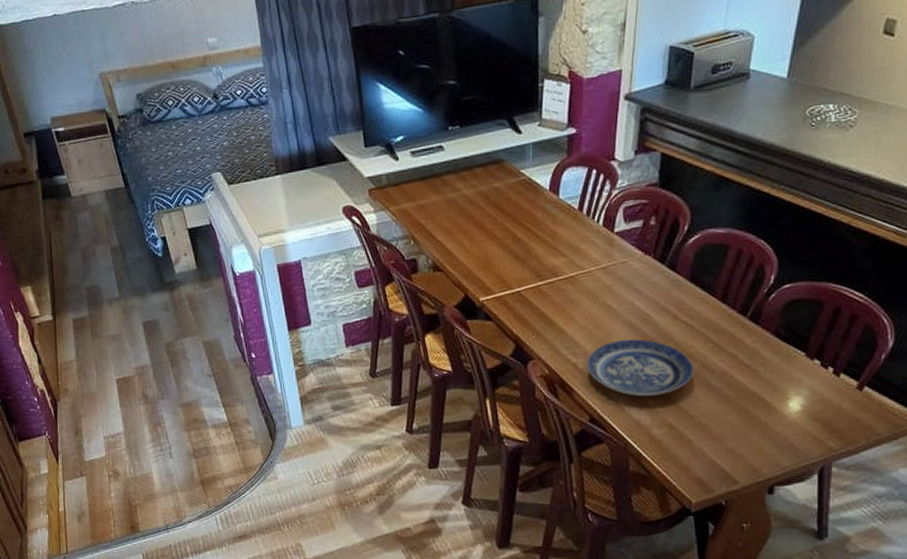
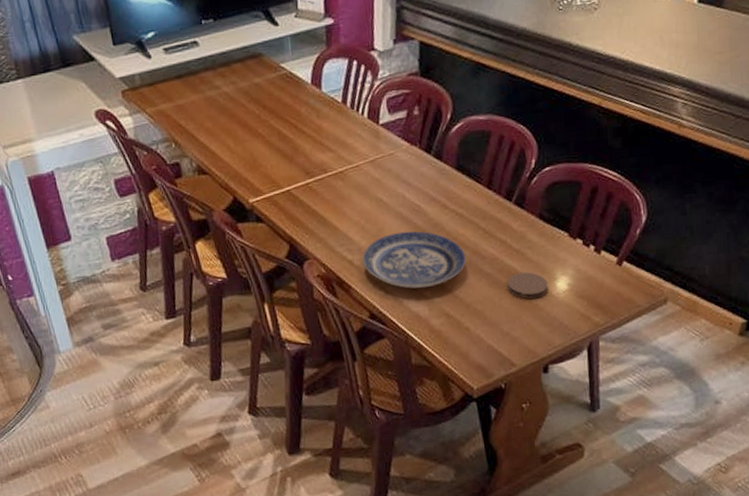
coaster: none [735,388,780,417] -> present [507,271,548,299]

